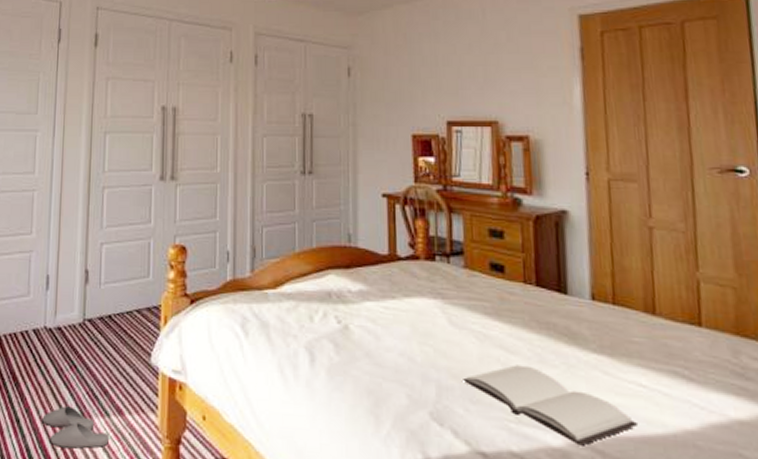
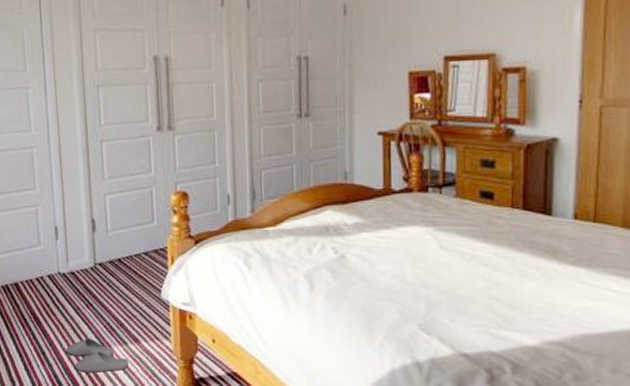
book: present [463,365,639,446] -> none [450,280,607,343]

